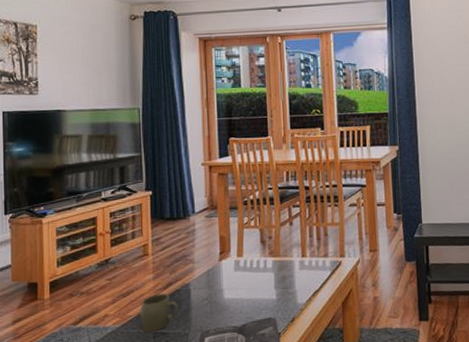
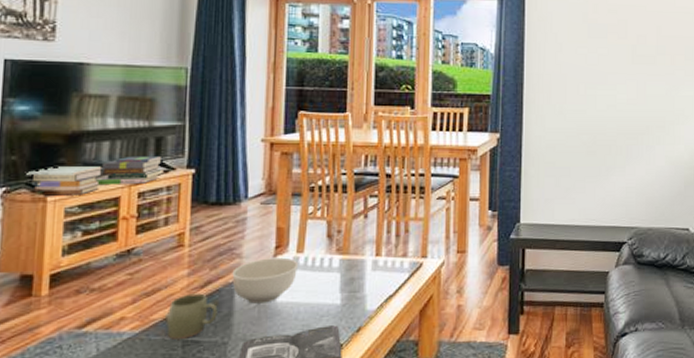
books: none [25,193,82,219] -> present [25,166,103,196]
books: none [78,181,128,209] -> present [96,155,164,186]
bowl: none [187,261,240,301] -> present [232,257,299,304]

